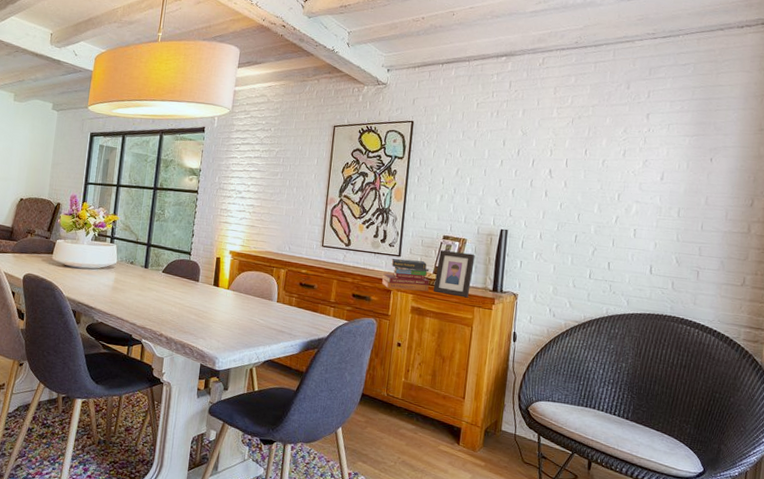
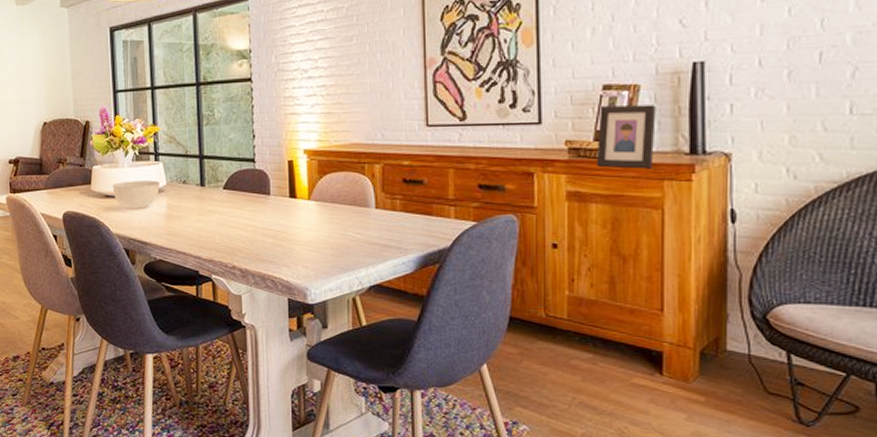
bowl: none [71,256,111,280] -> present [112,180,160,210]
books: present [381,258,430,292] -> none [517,126,589,170]

